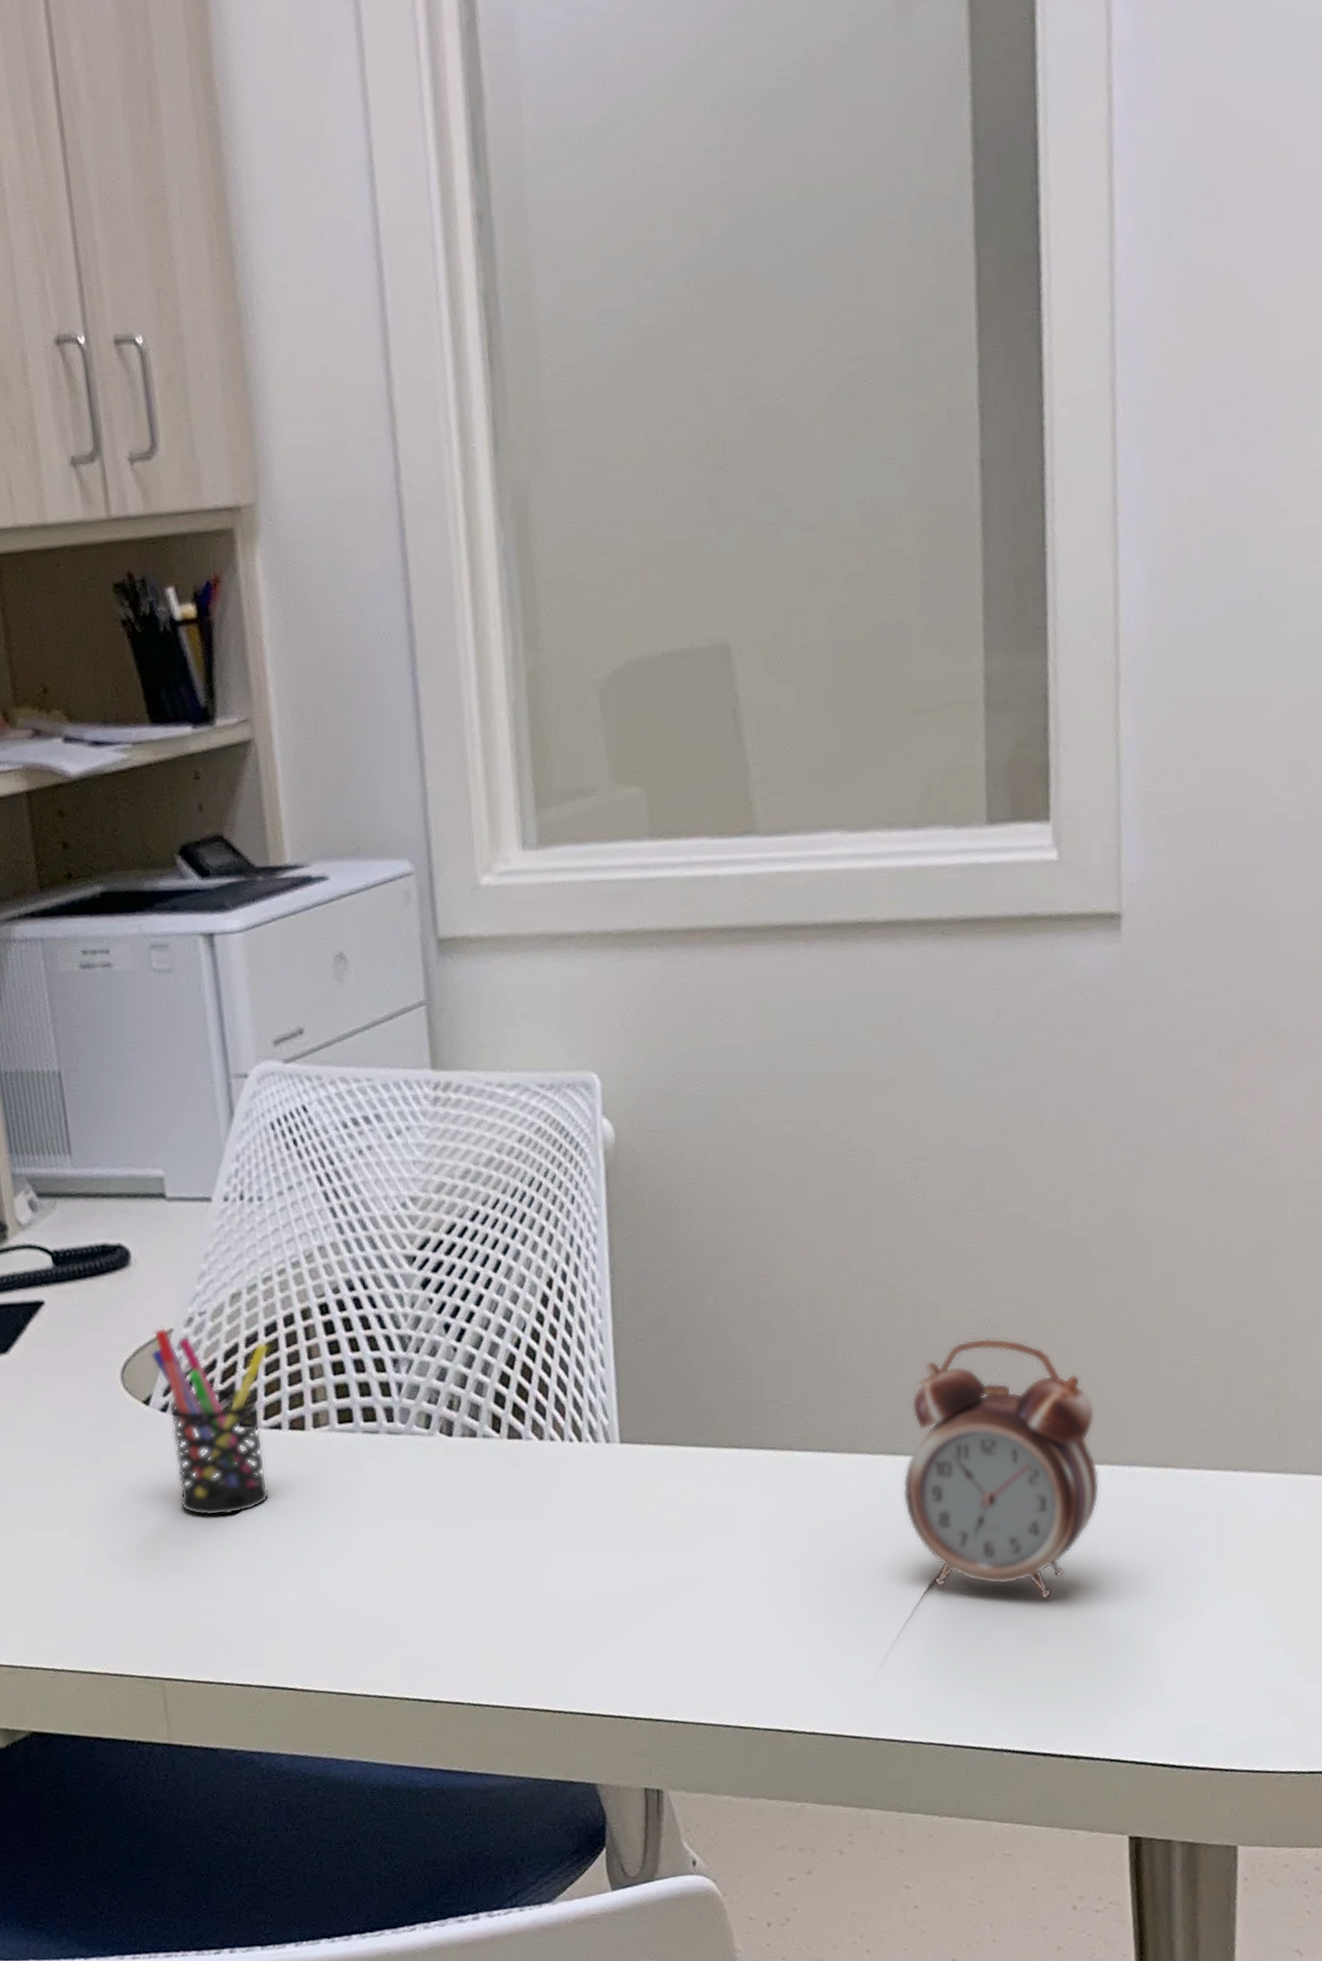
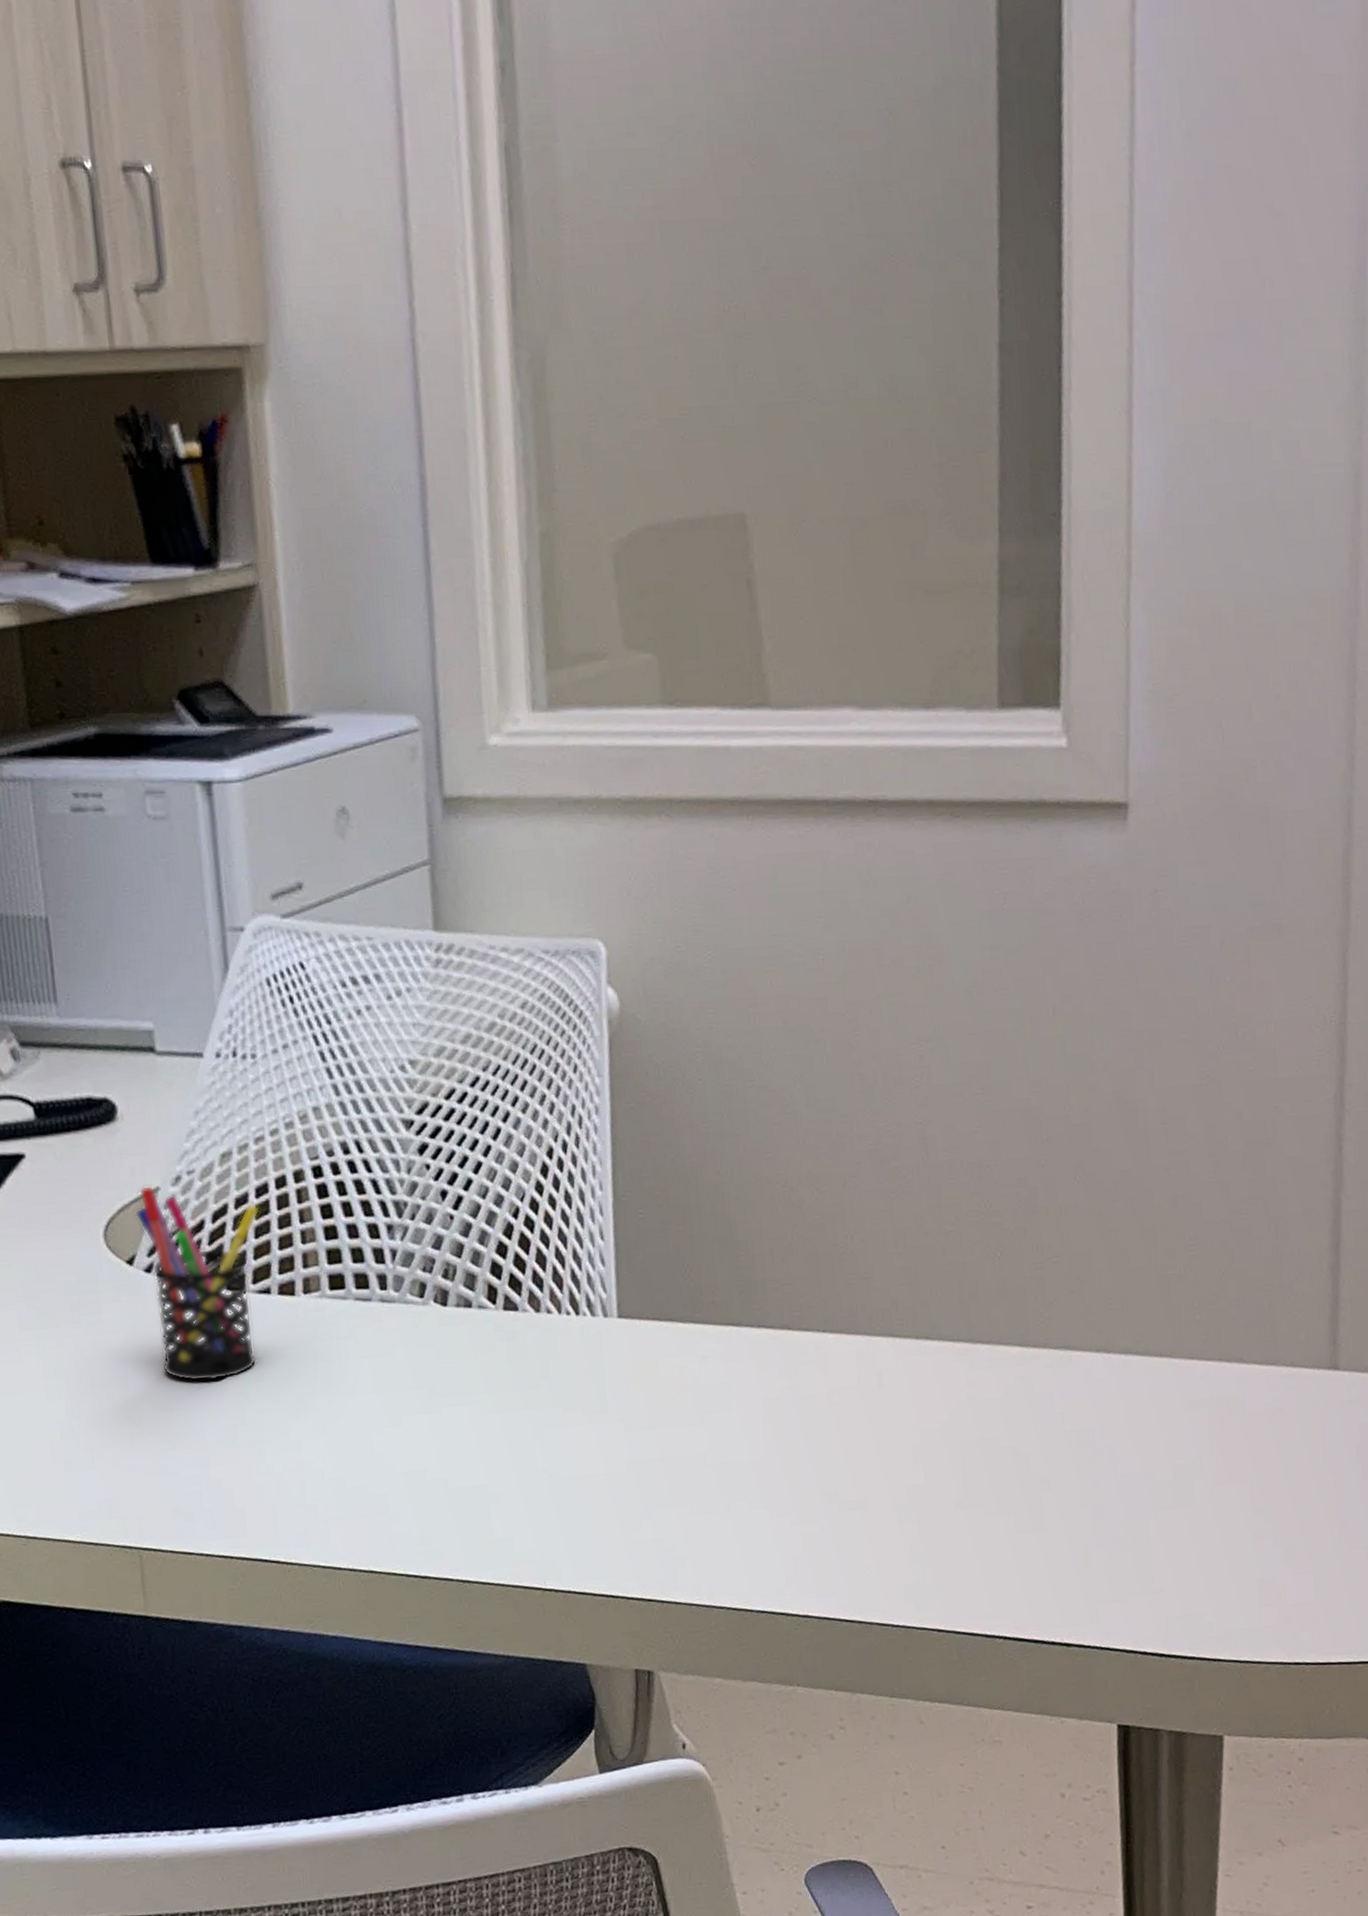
alarm clock: present [902,1338,1100,1600] -> none [901,1222,1096,1486]

